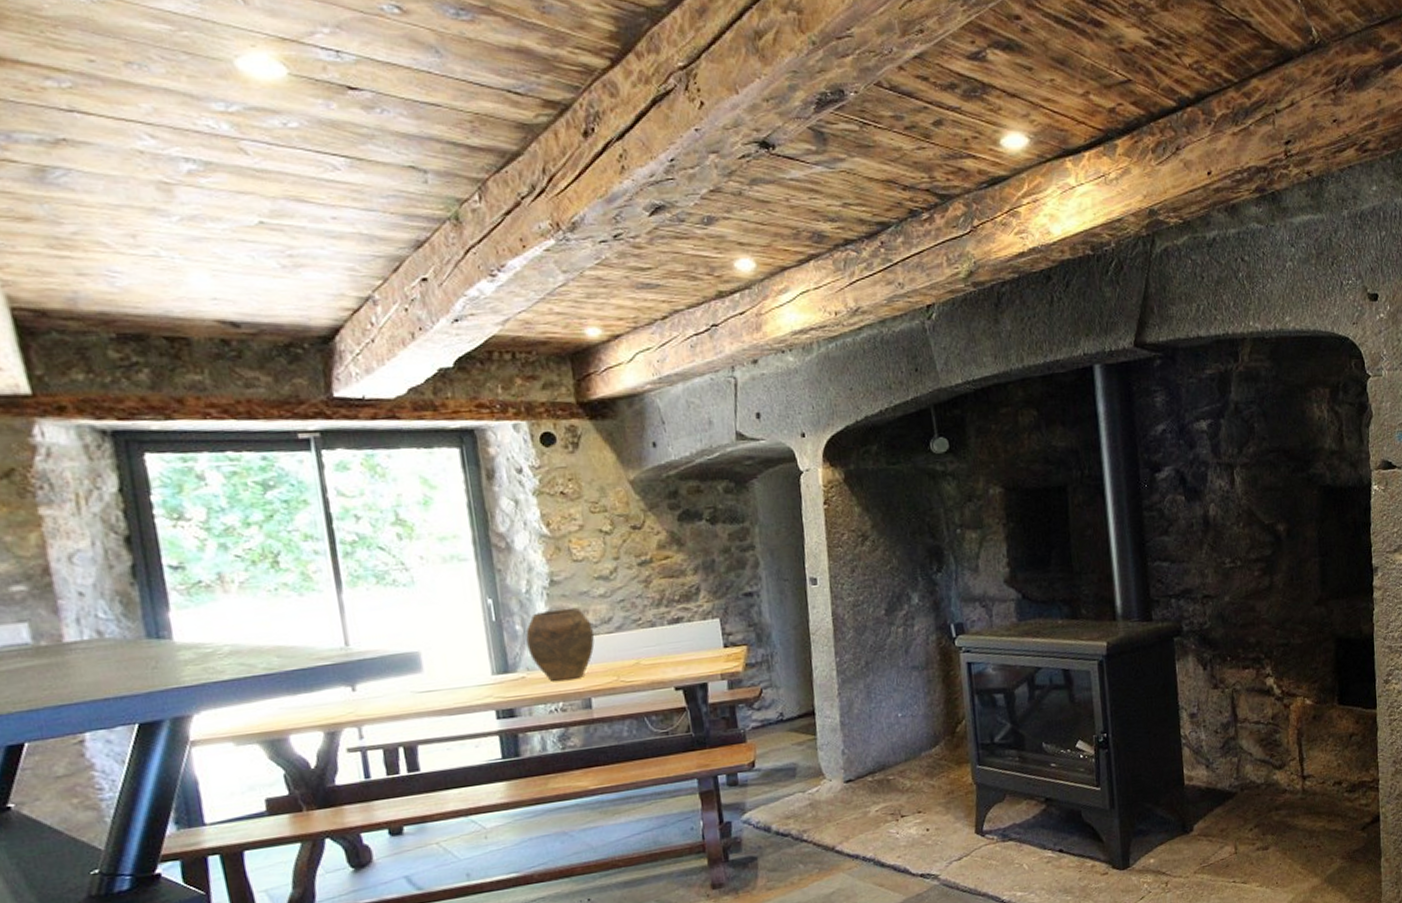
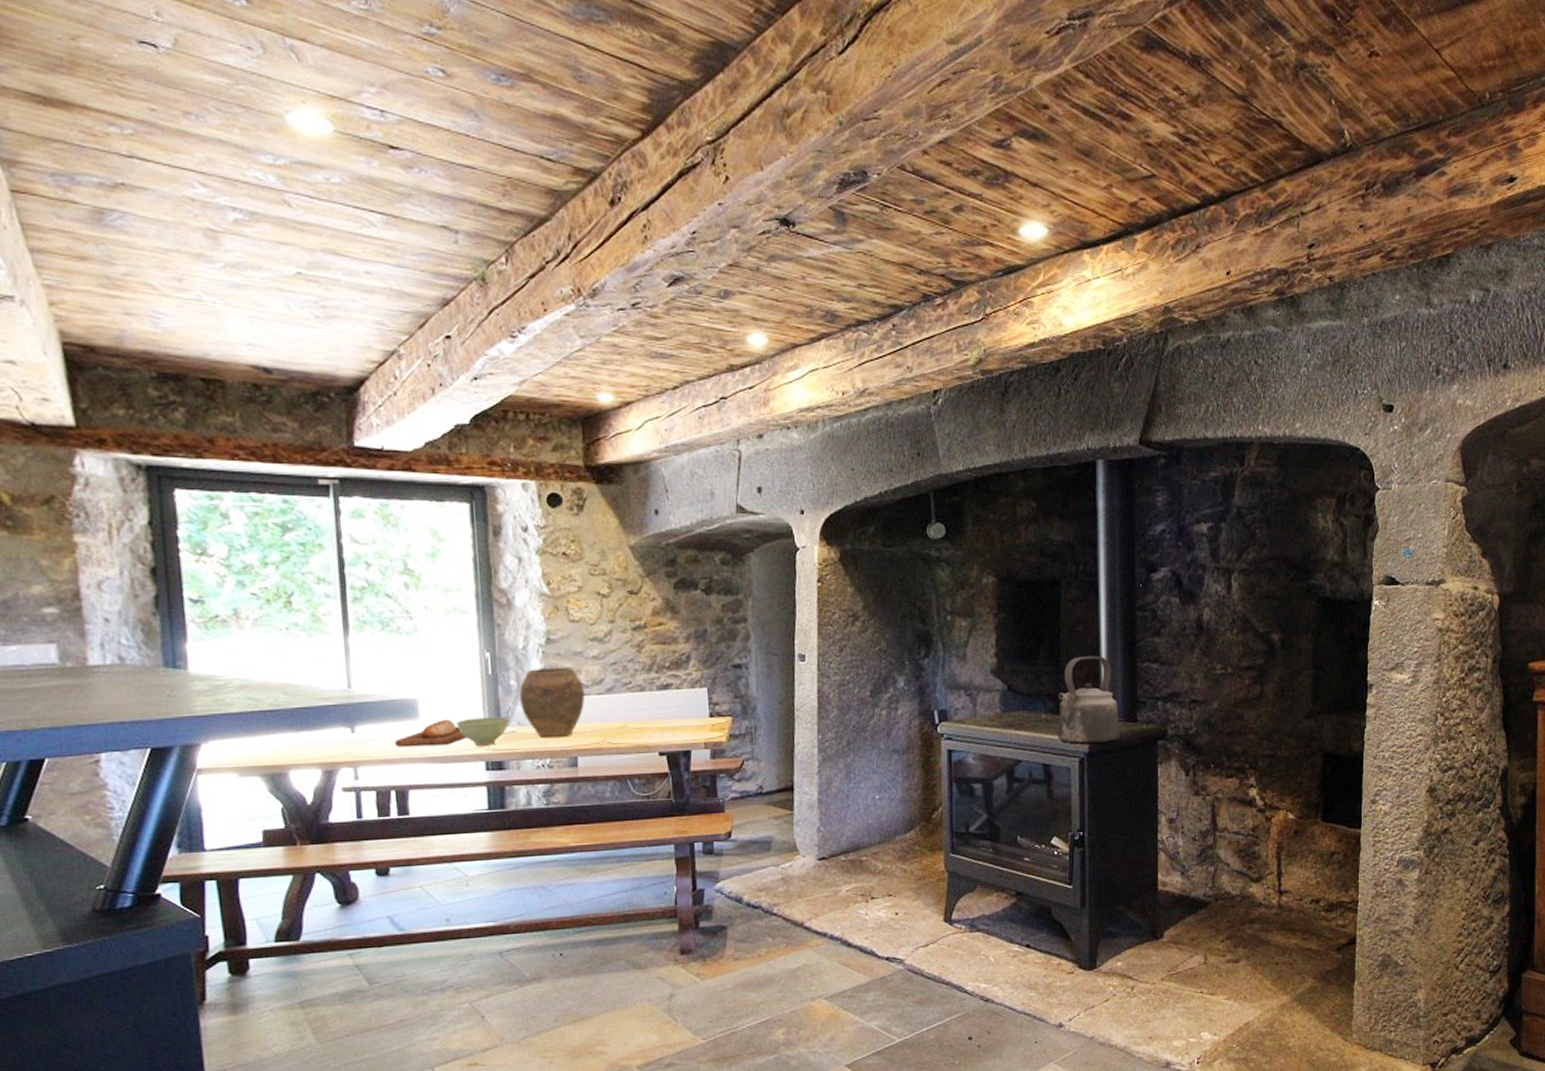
bread loaf: none [399,669,473,702] -> present [395,719,466,746]
bowl: none [462,662,519,695] -> present [456,716,510,746]
kettle: none [1073,558,1137,648] -> present [1058,655,1121,744]

